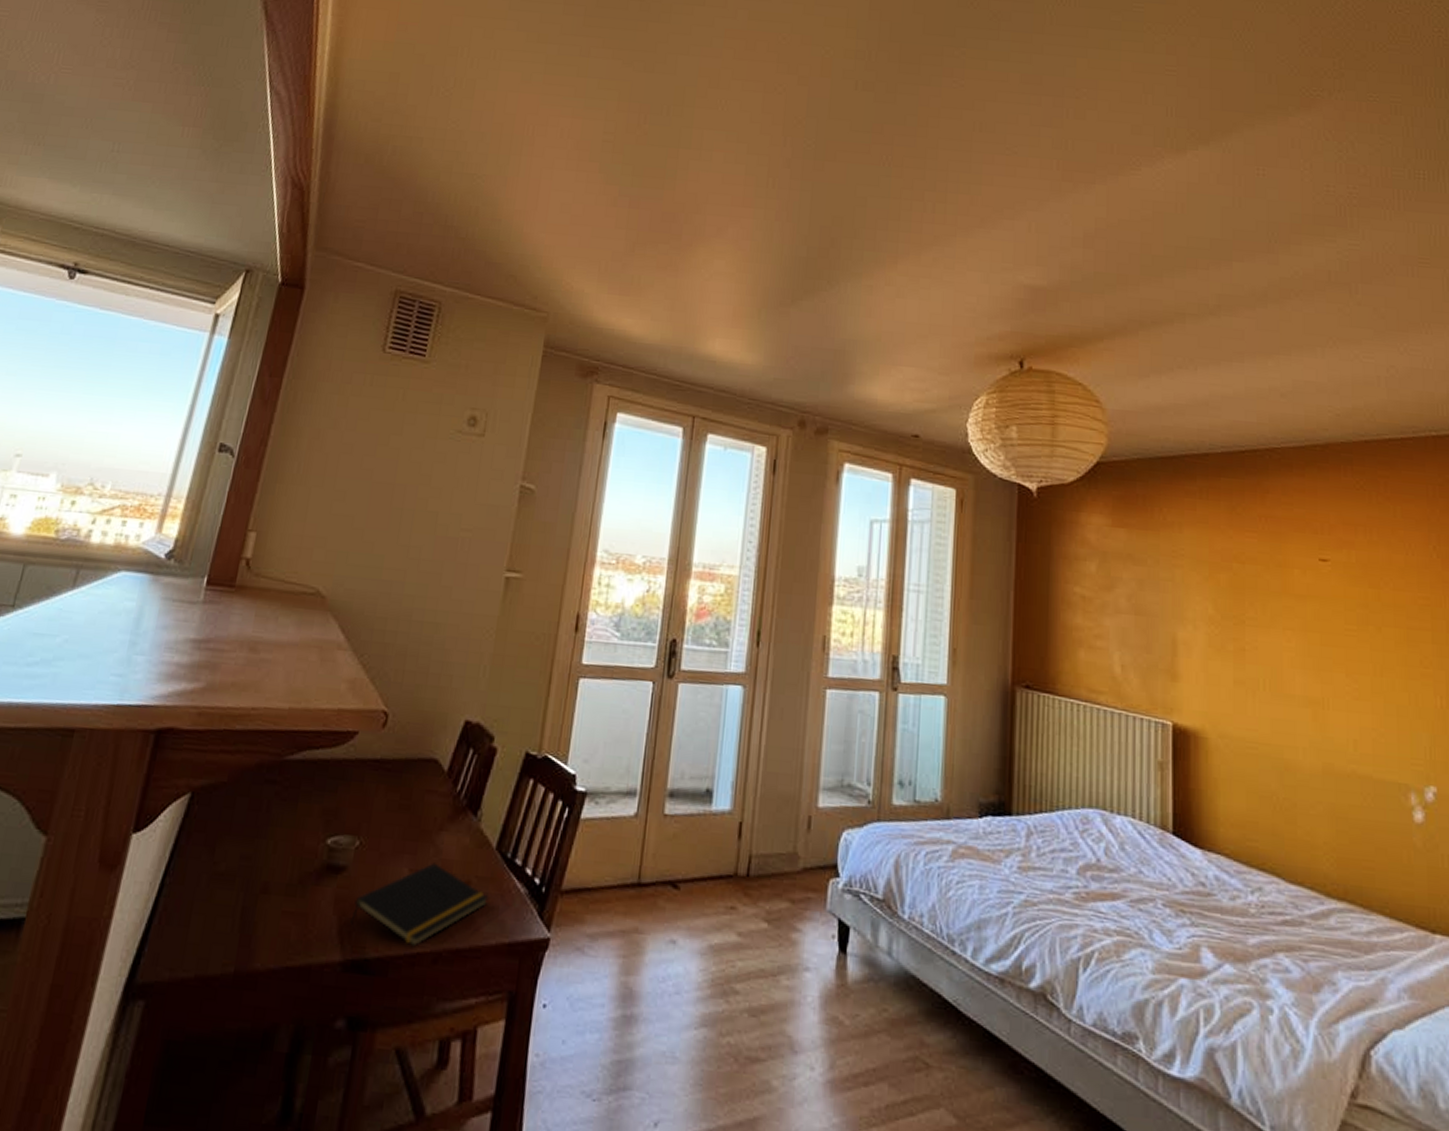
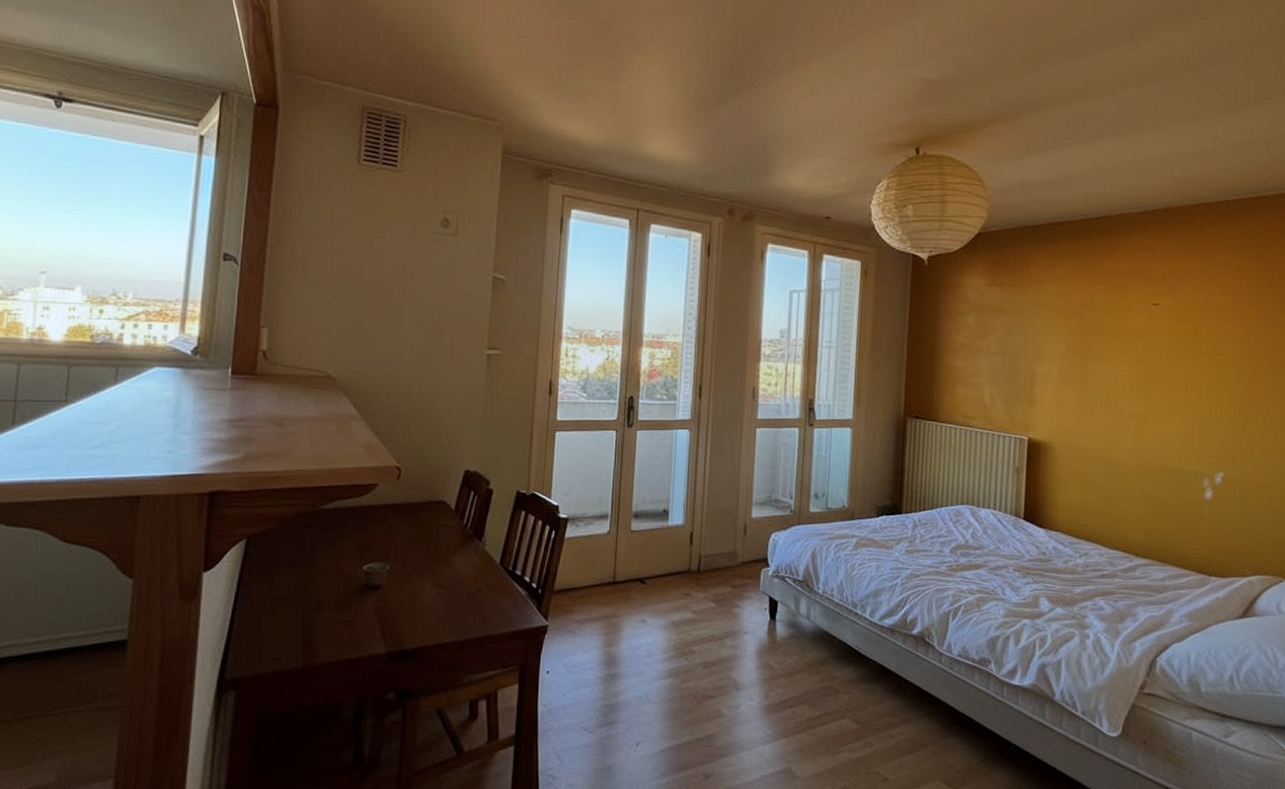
notepad: present [350,863,489,947] -> none [390,578,498,639]

